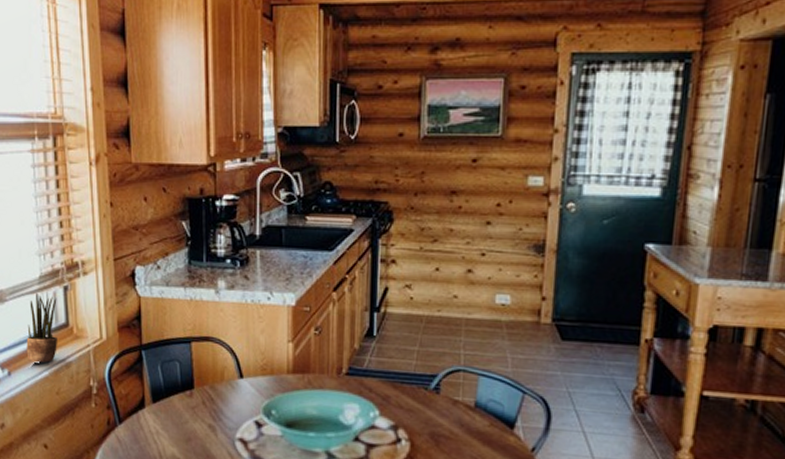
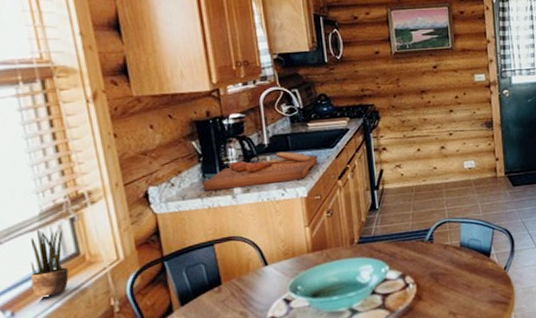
cutting board: none [187,246,313,284] -> present [202,151,318,191]

